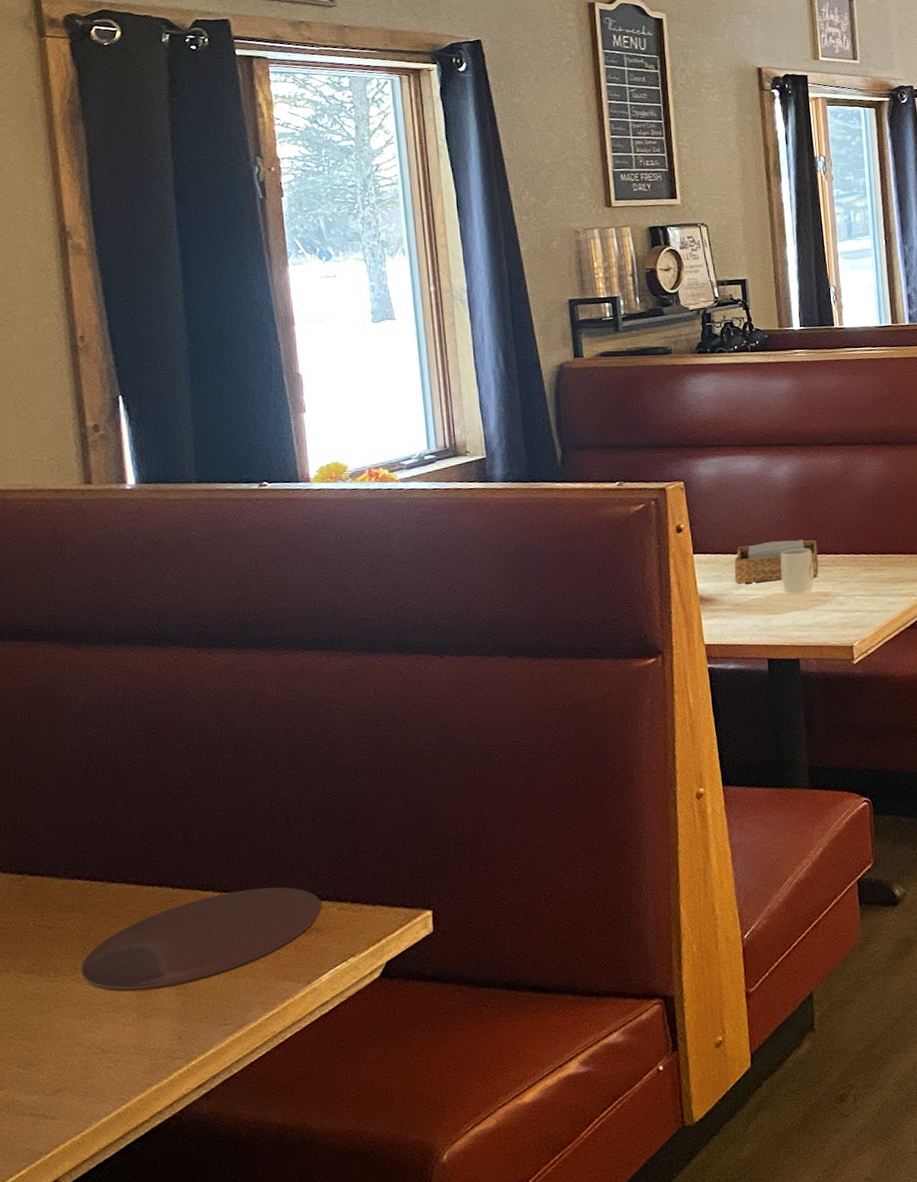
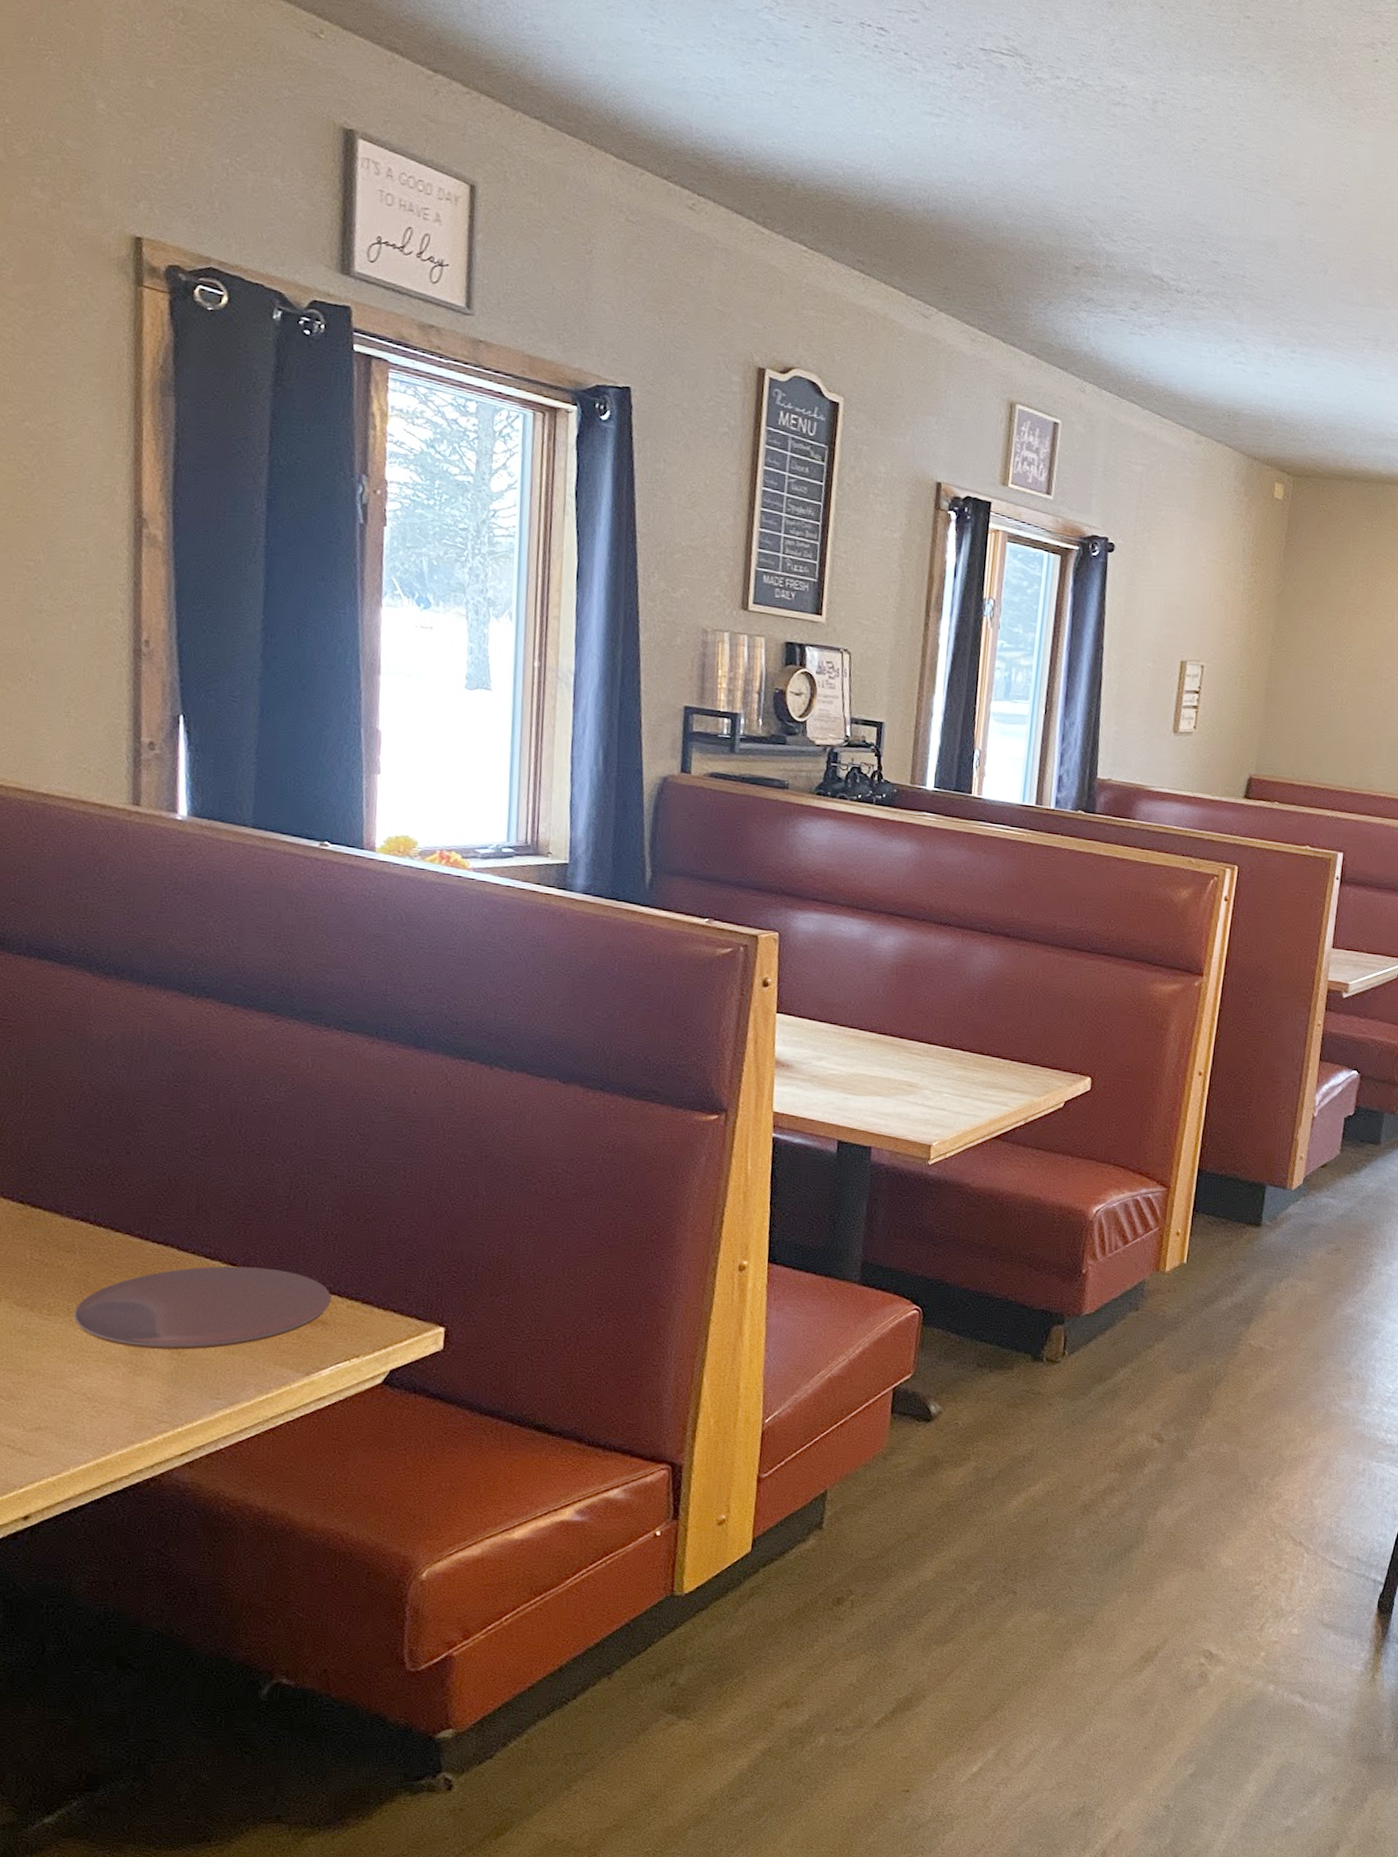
napkin holder: present [734,539,819,584] -> none [816,1015,912,1064]
mug: present [780,548,815,594] -> none [866,1028,905,1078]

